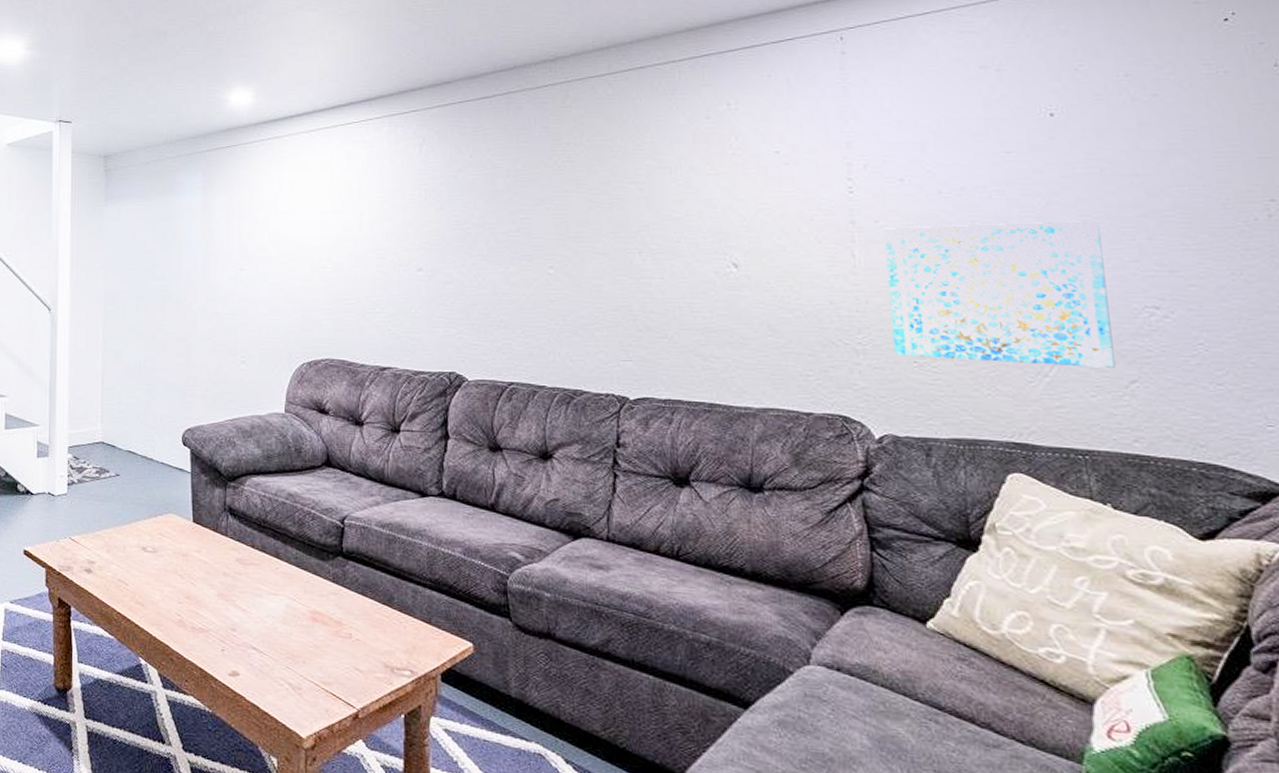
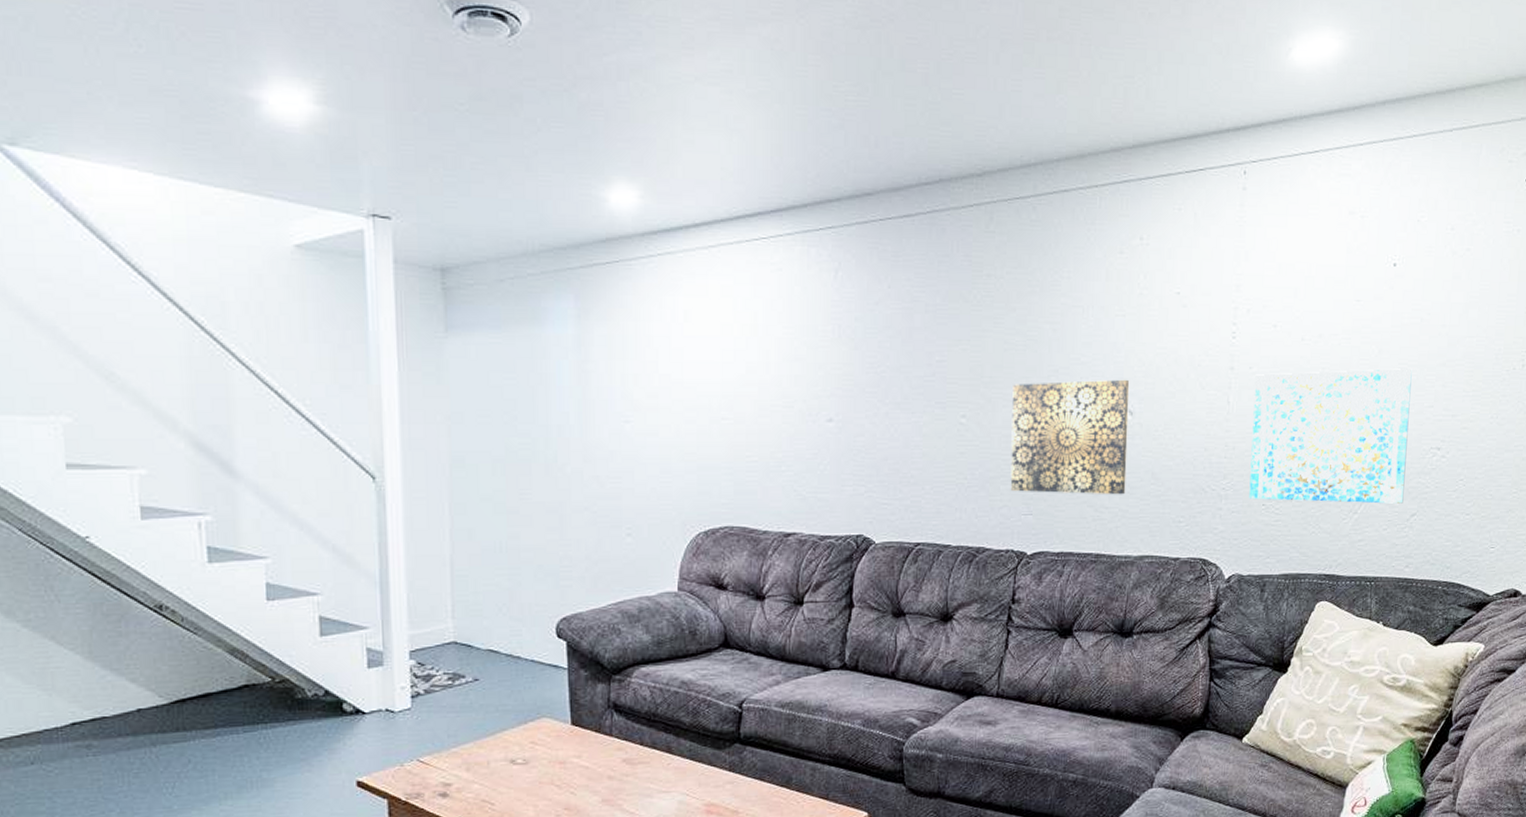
wall art: none [600,233,738,346] -> present [1010,379,1130,495]

